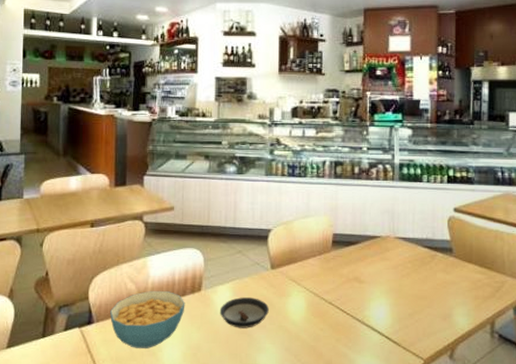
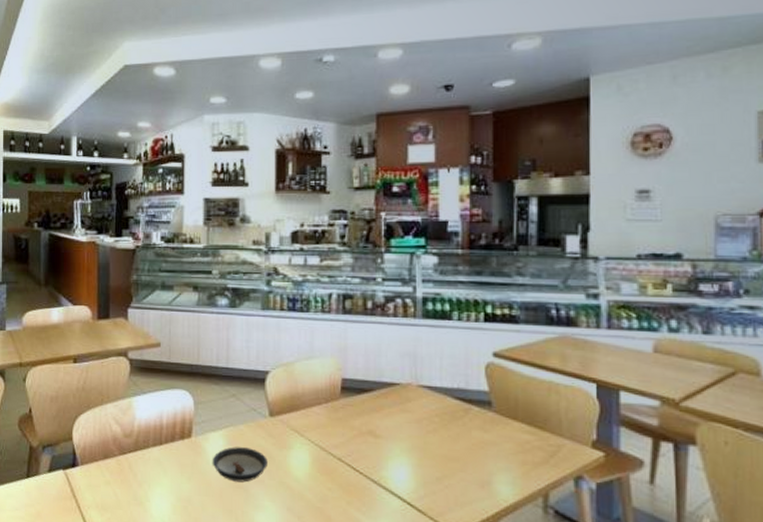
cereal bowl: present [110,291,185,348] -> none [95,434,174,497]

